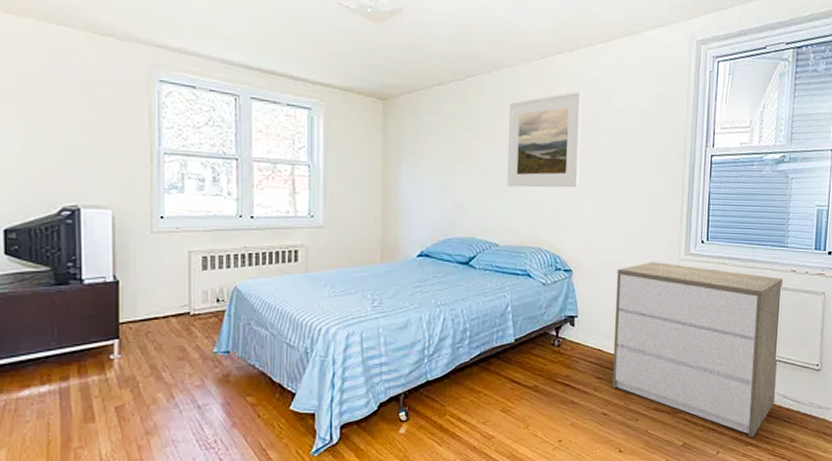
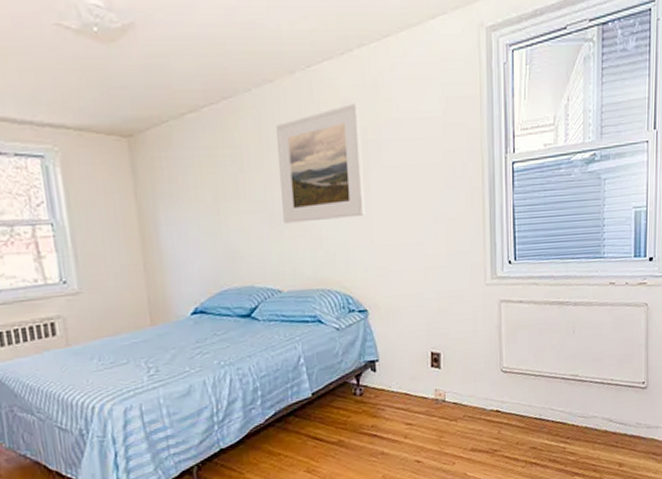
dresser: present [612,262,784,437] -> none [417,290,602,467]

